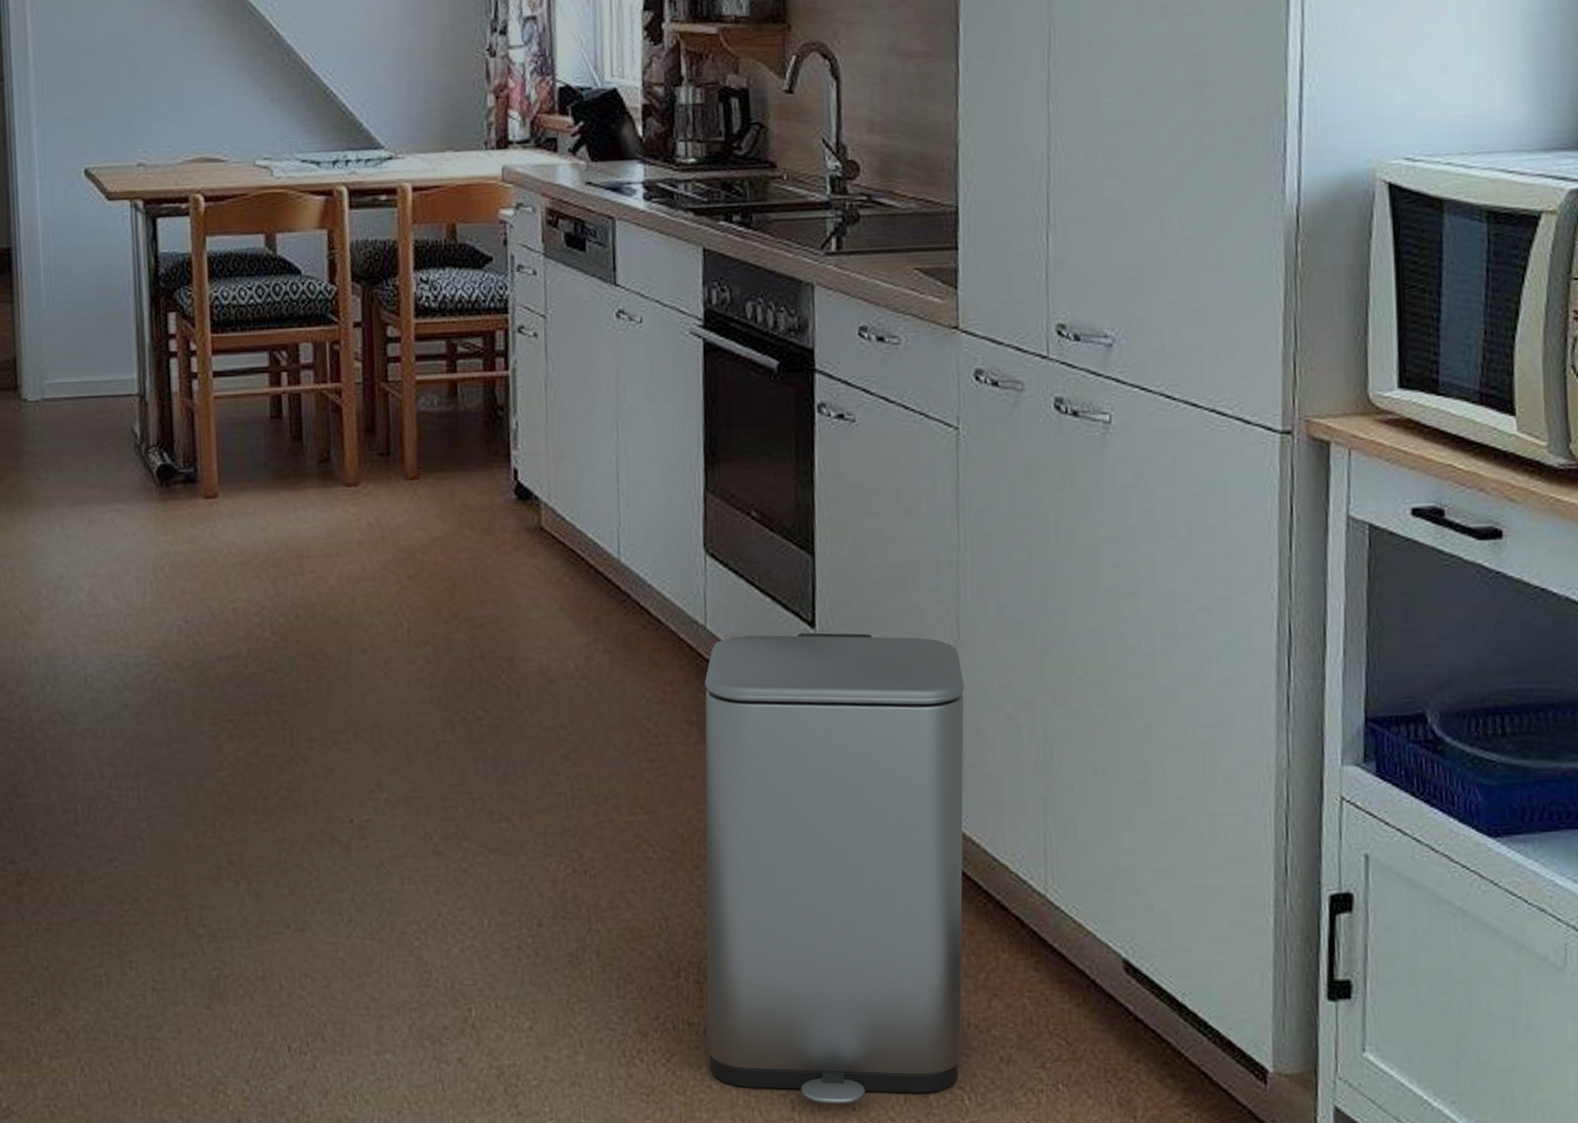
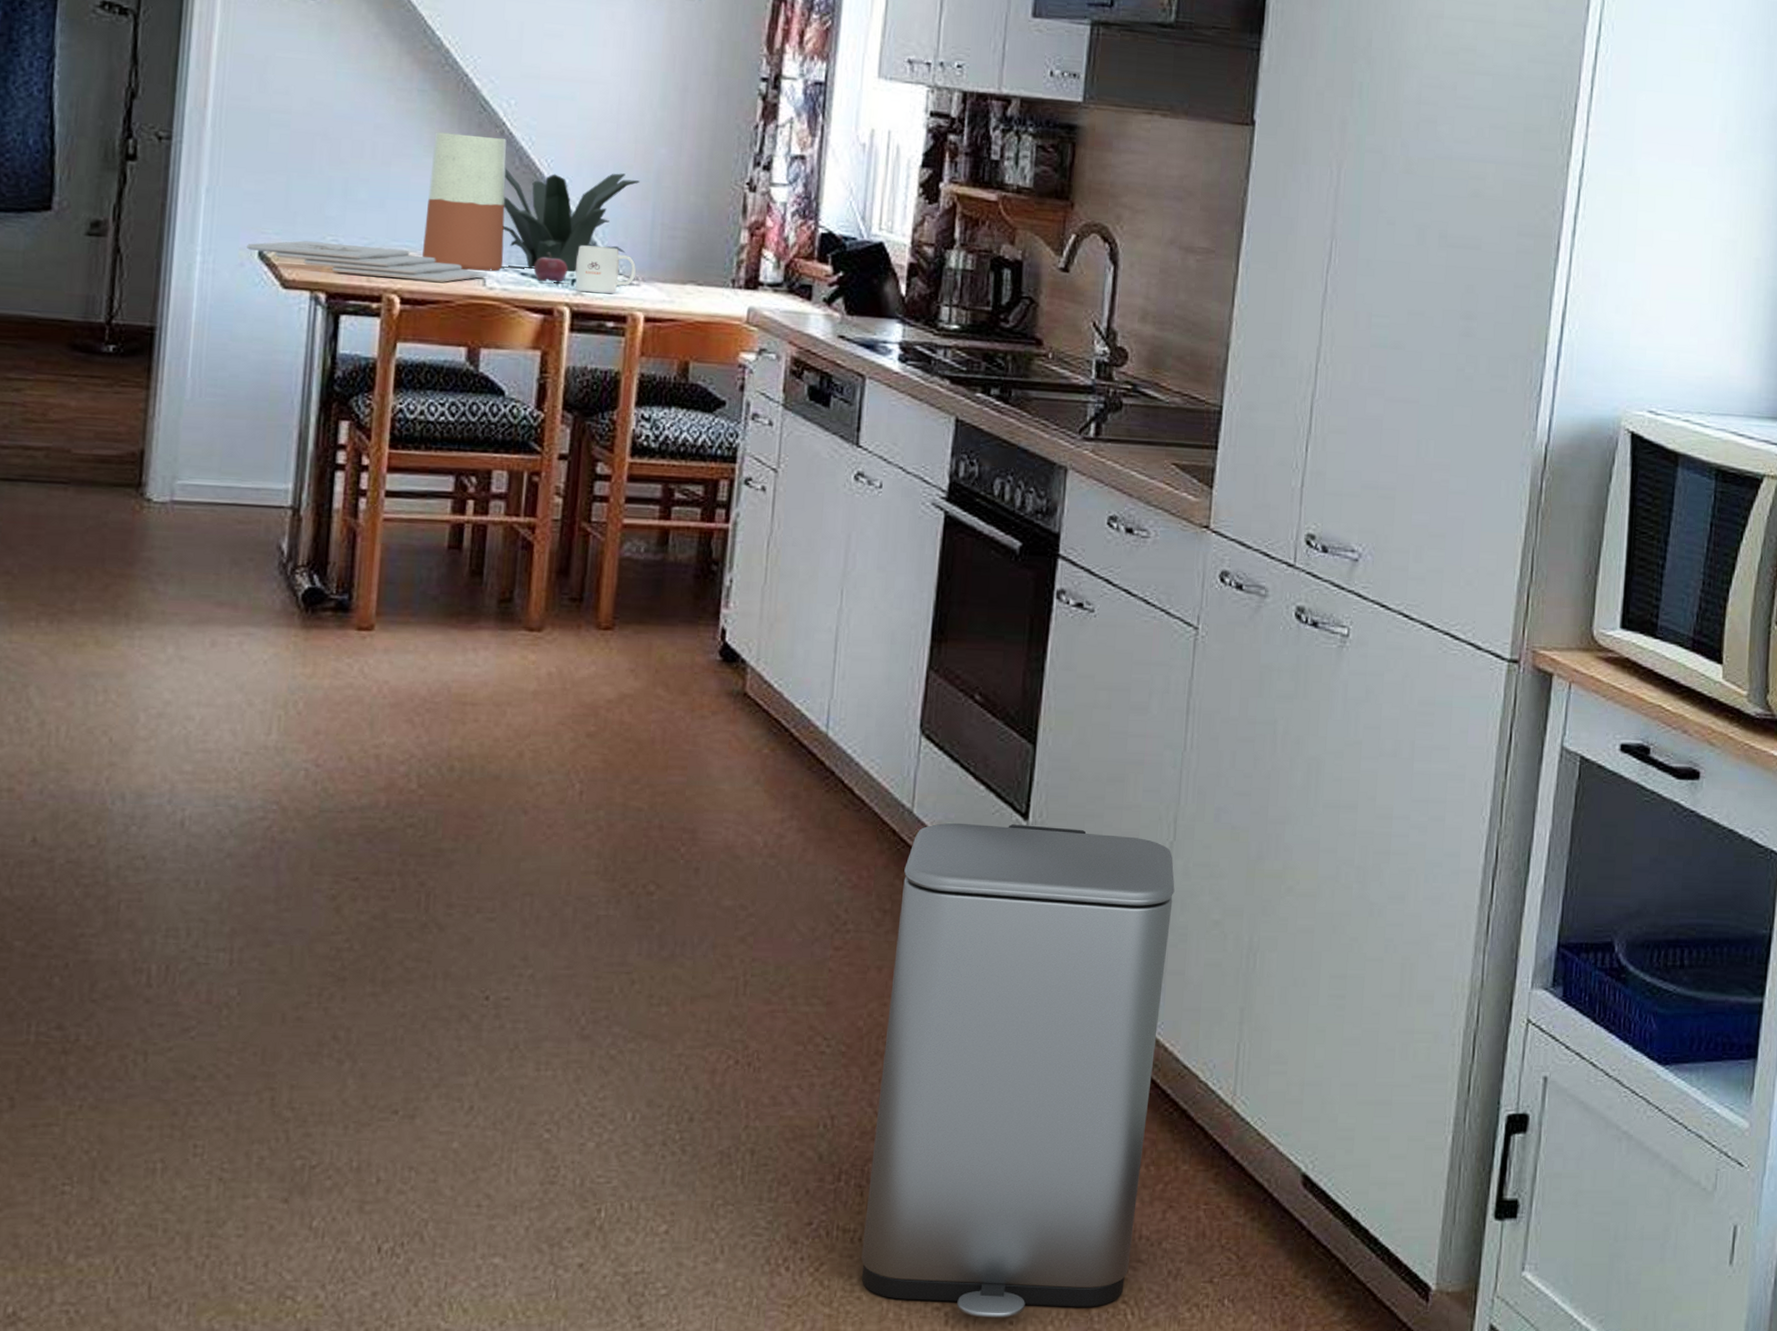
placemat: none [75,152,275,181] -> present [247,241,489,282]
vase: none [214,39,286,165] -> present [422,132,507,272]
plant: none [276,56,393,156] -> present [502,167,640,273]
fruit: none [311,138,341,165] -> present [533,252,567,282]
mug: none [347,126,399,171] -> present [575,245,636,294]

